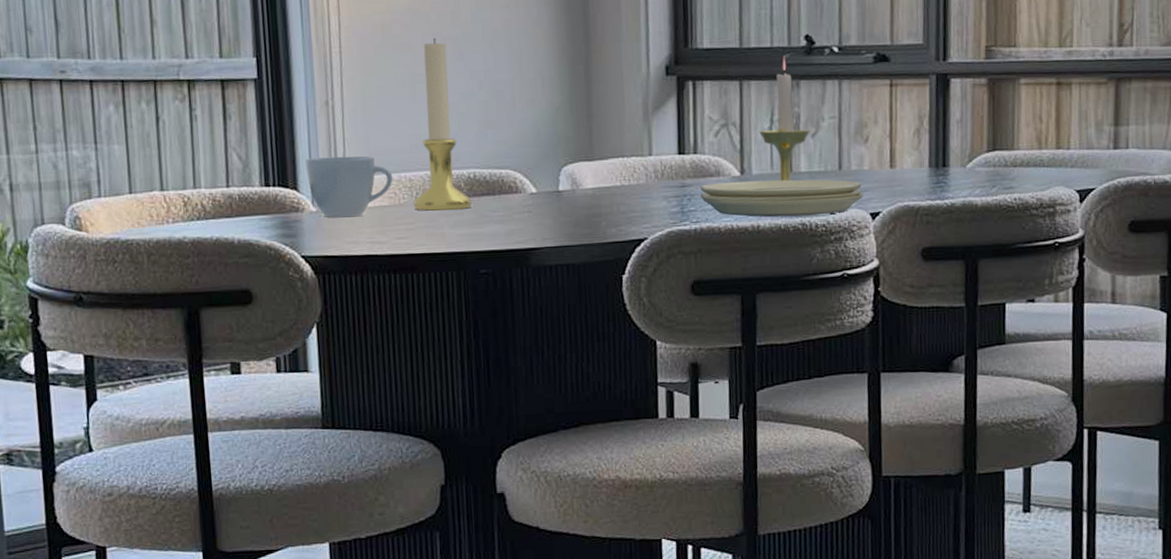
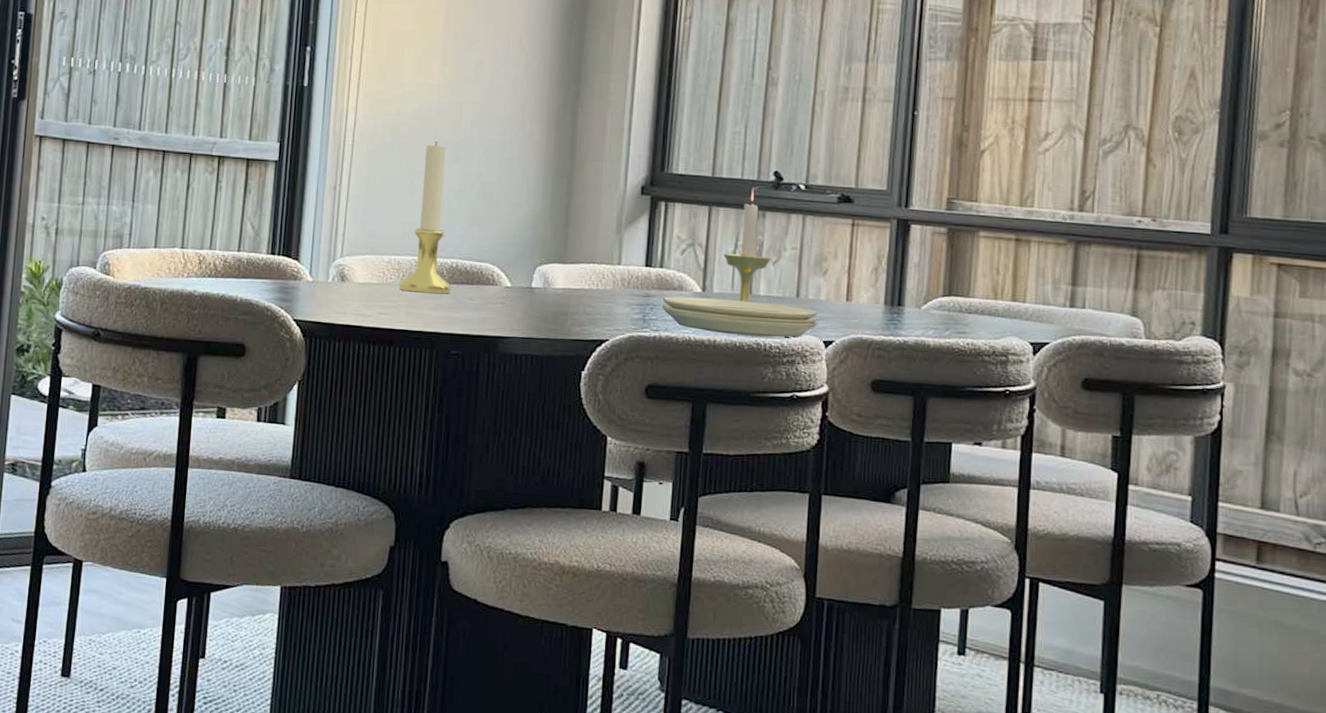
cup: present [306,156,393,218] -> none [308,234,384,290]

